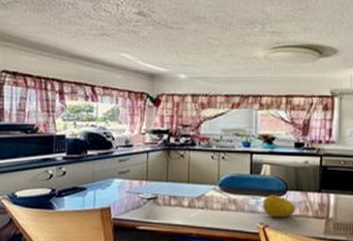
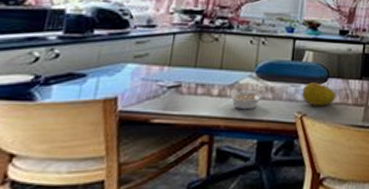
legume: none [199,200,227,220] -> present [230,88,263,110]

